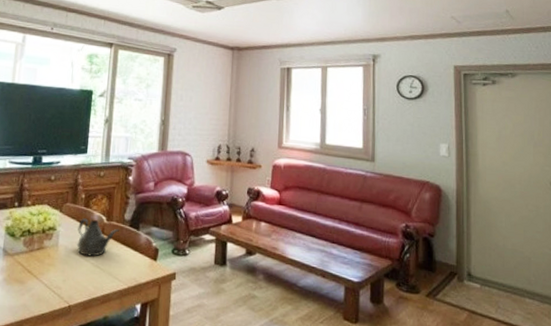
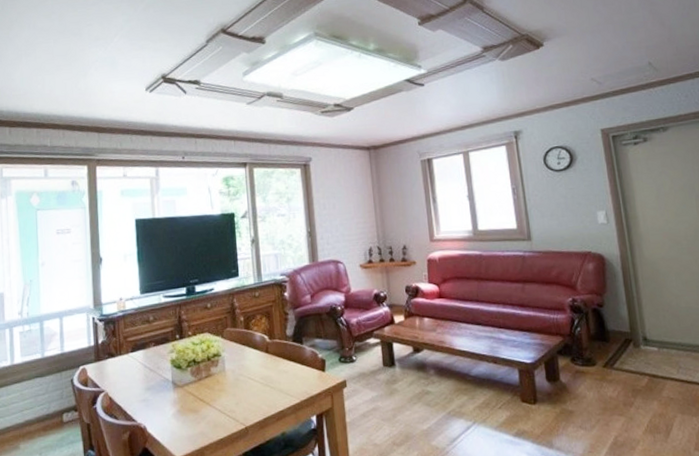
teapot: present [76,218,120,257] -> none [242,340,284,377]

